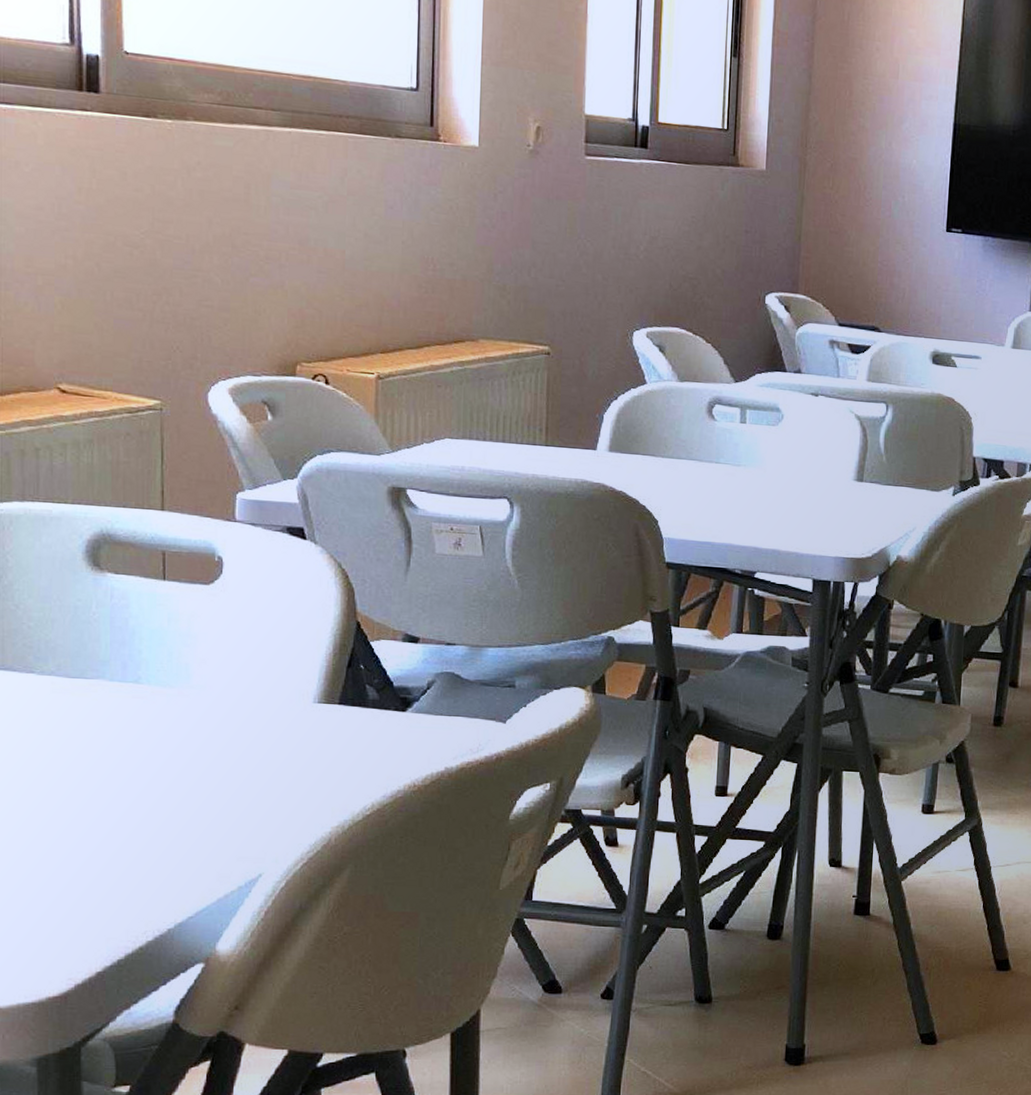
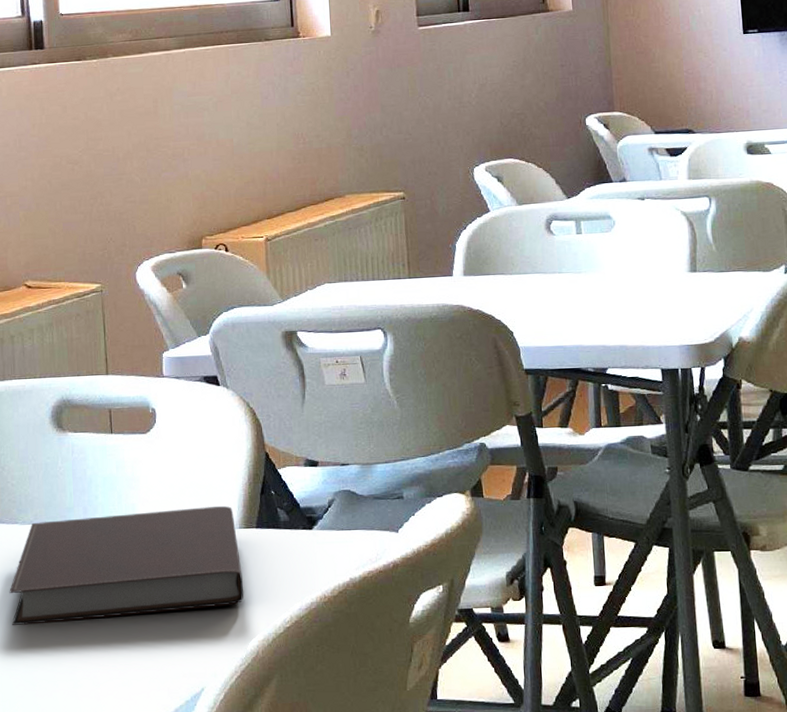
notebook: none [18,673,319,791] -> present [9,506,244,625]

